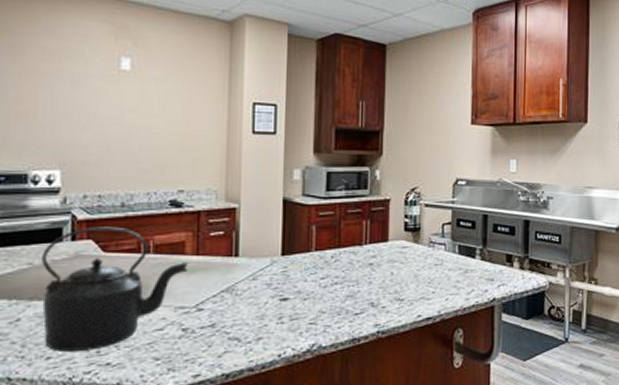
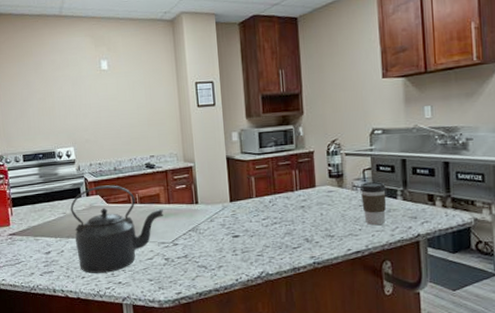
coffee cup: none [437,238,465,288] -> present [360,182,387,226]

